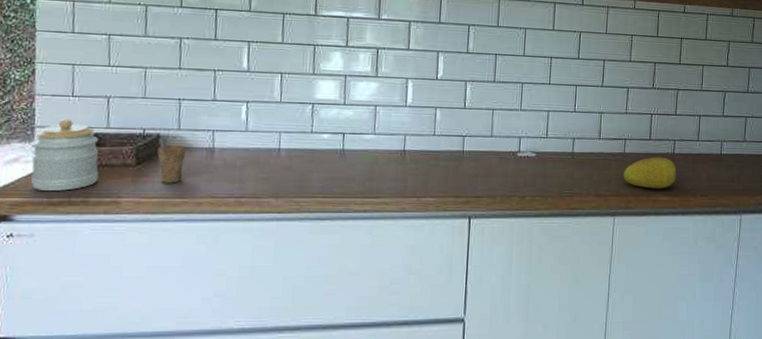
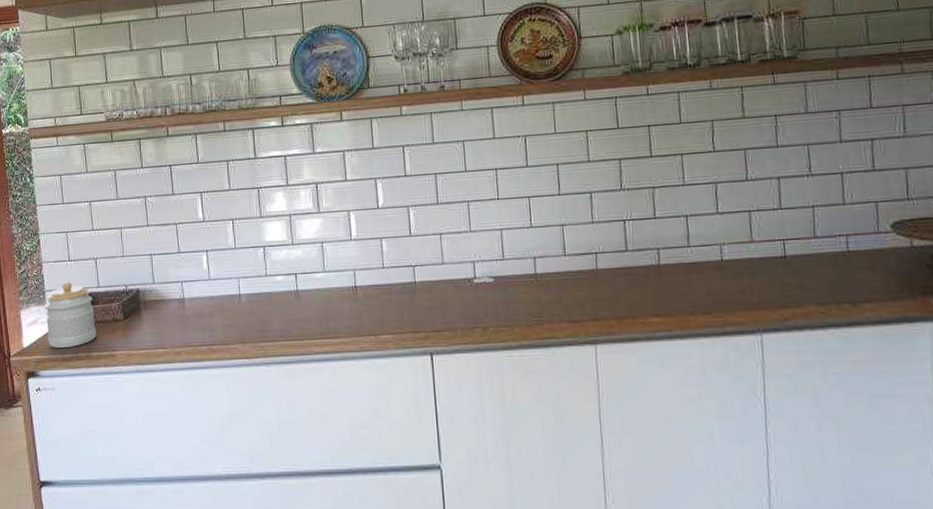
cup: present [157,138,186,183] -> none [139,293,162,335]
fruit: present [623,157,677,189] -> none [599,270,667,310]

